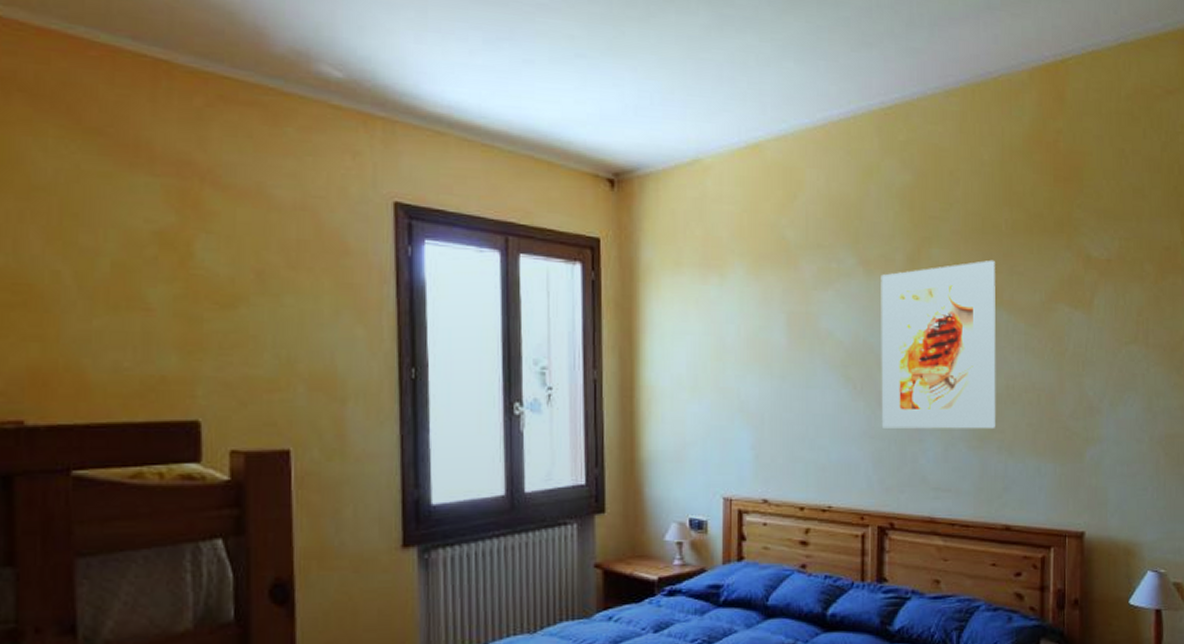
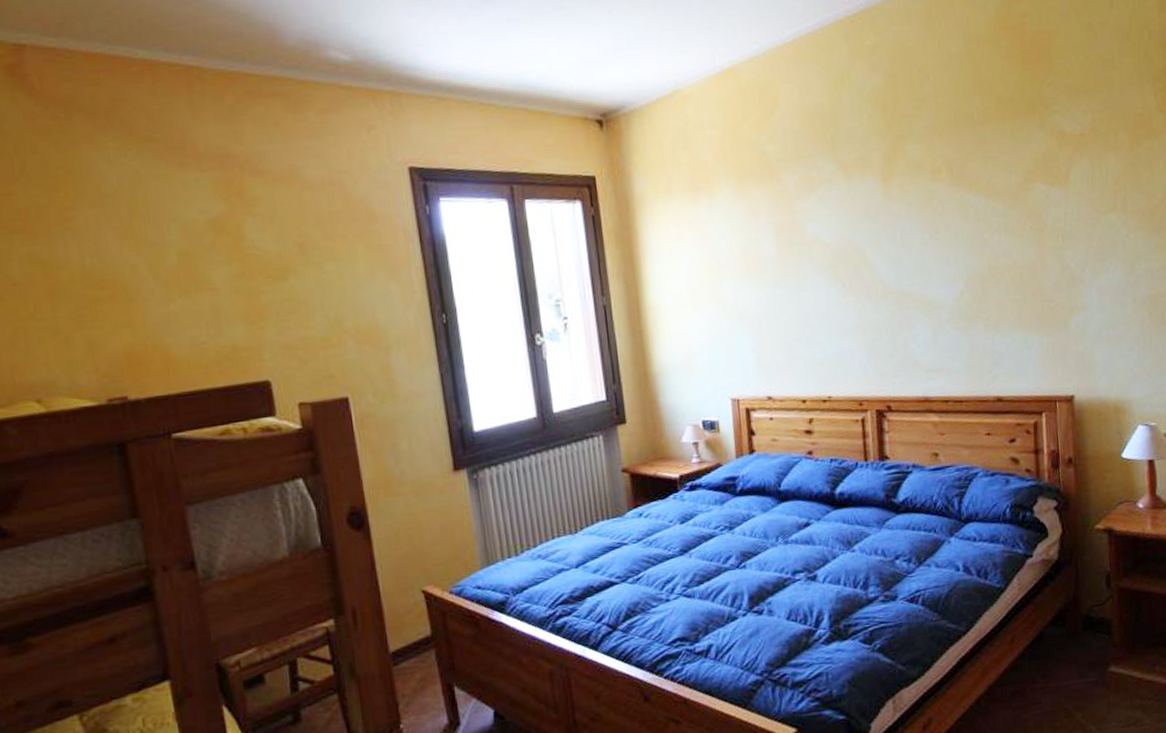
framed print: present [881,259,996,430] -> none [860,148,981,320]

